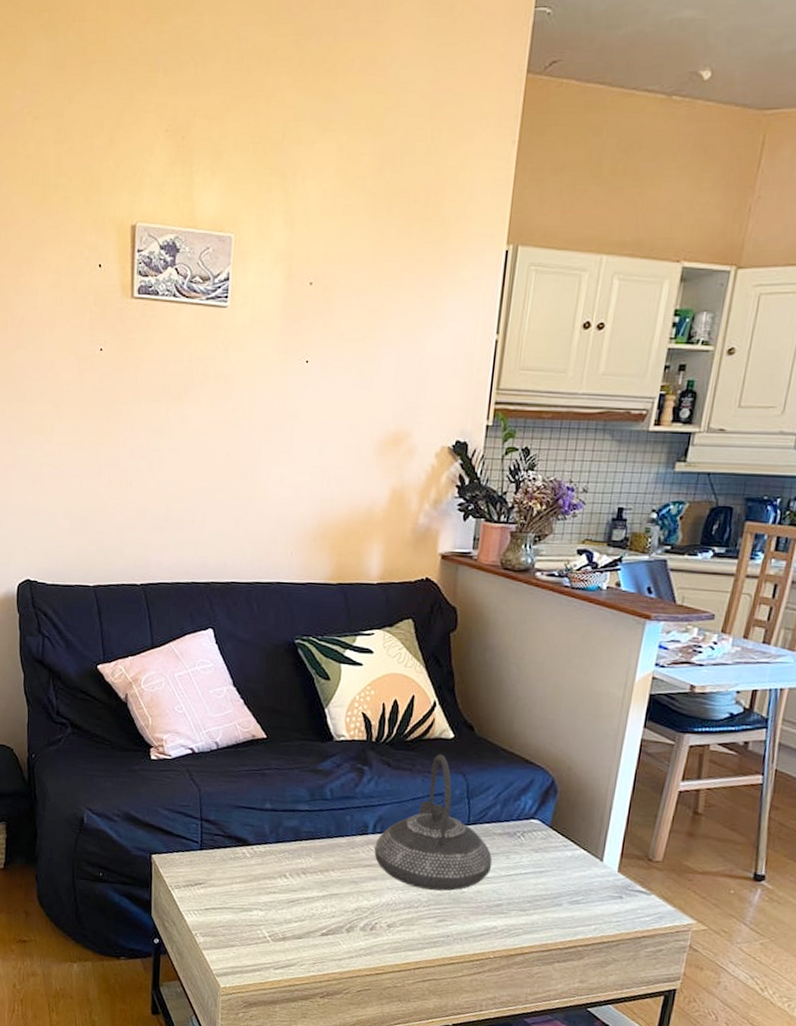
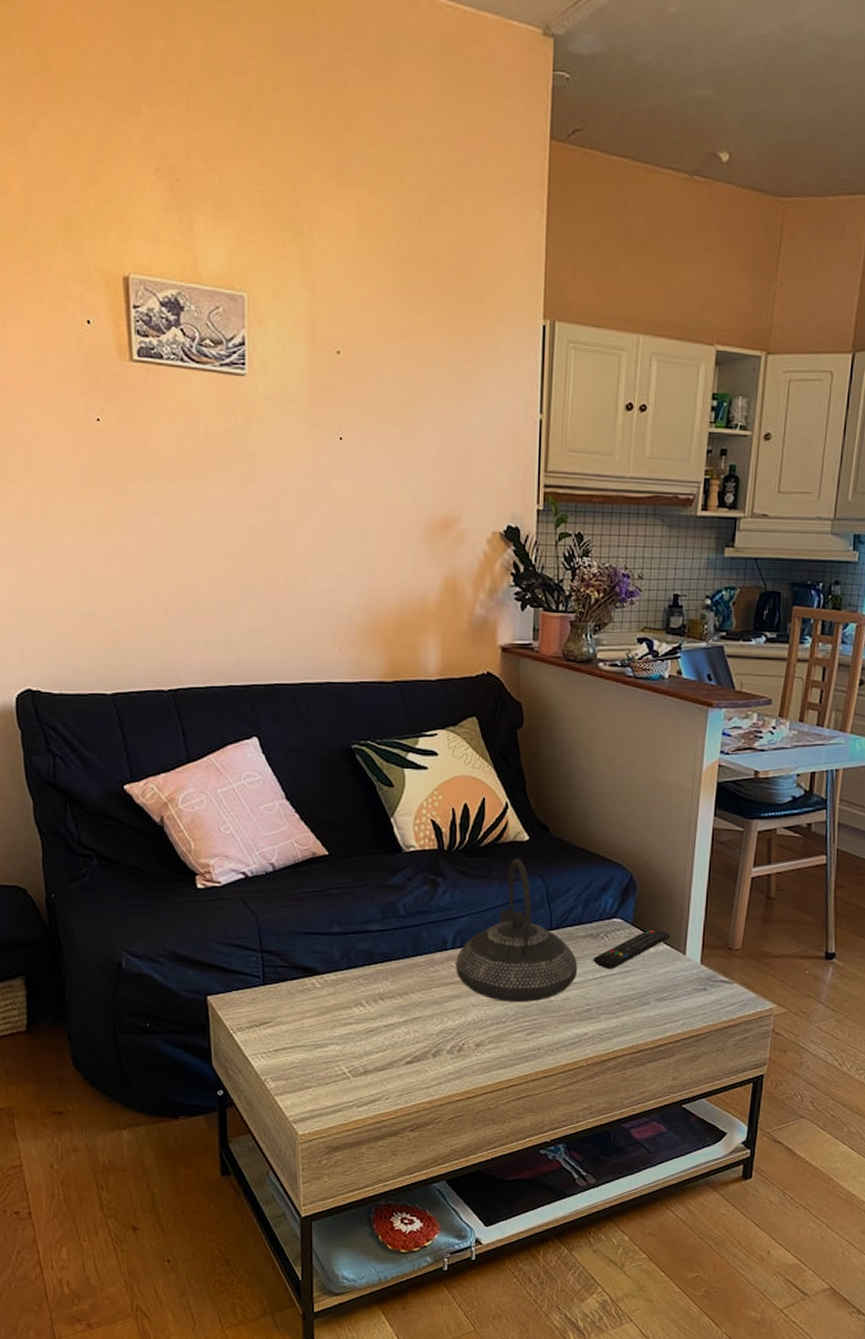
remote control: none [508,832,589,868] -> present [593,928,671,969]

